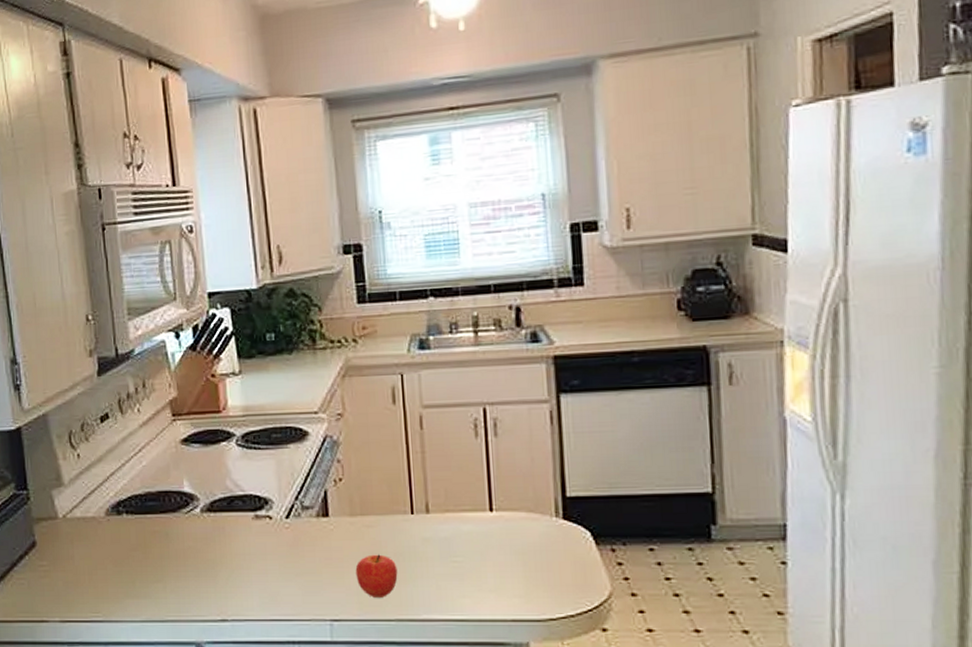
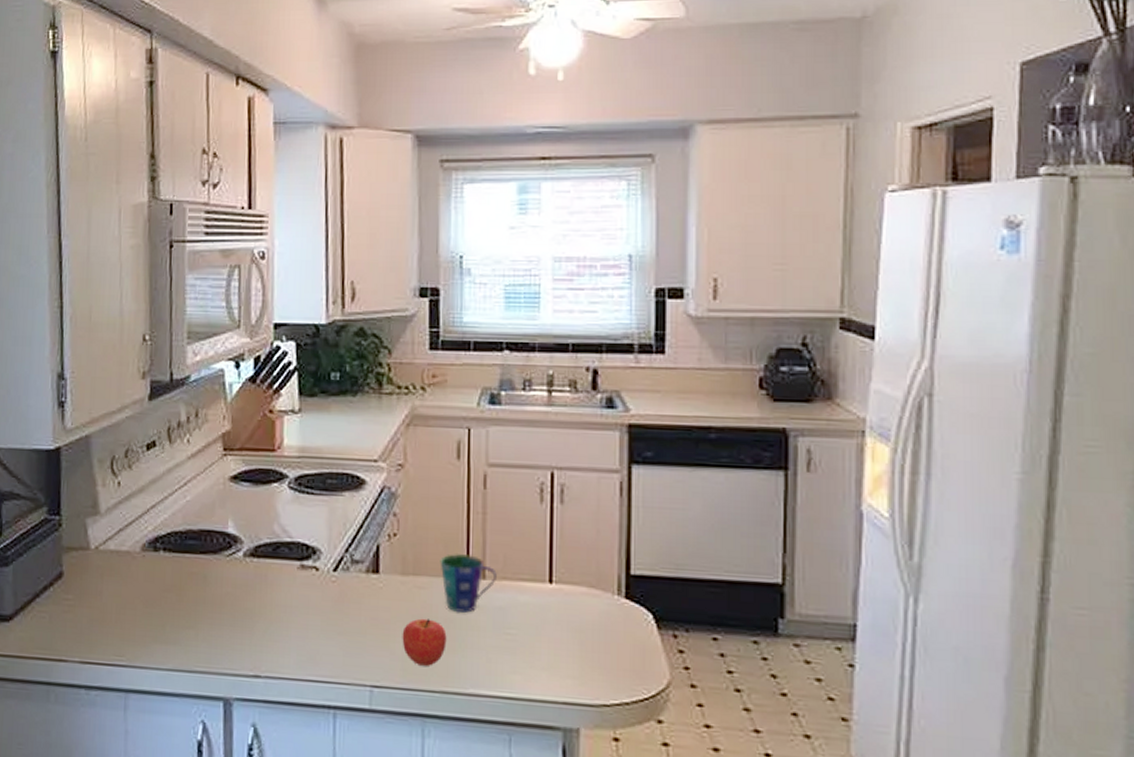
cup: none [385,492,440,547] -> present [440,554,497,613]

